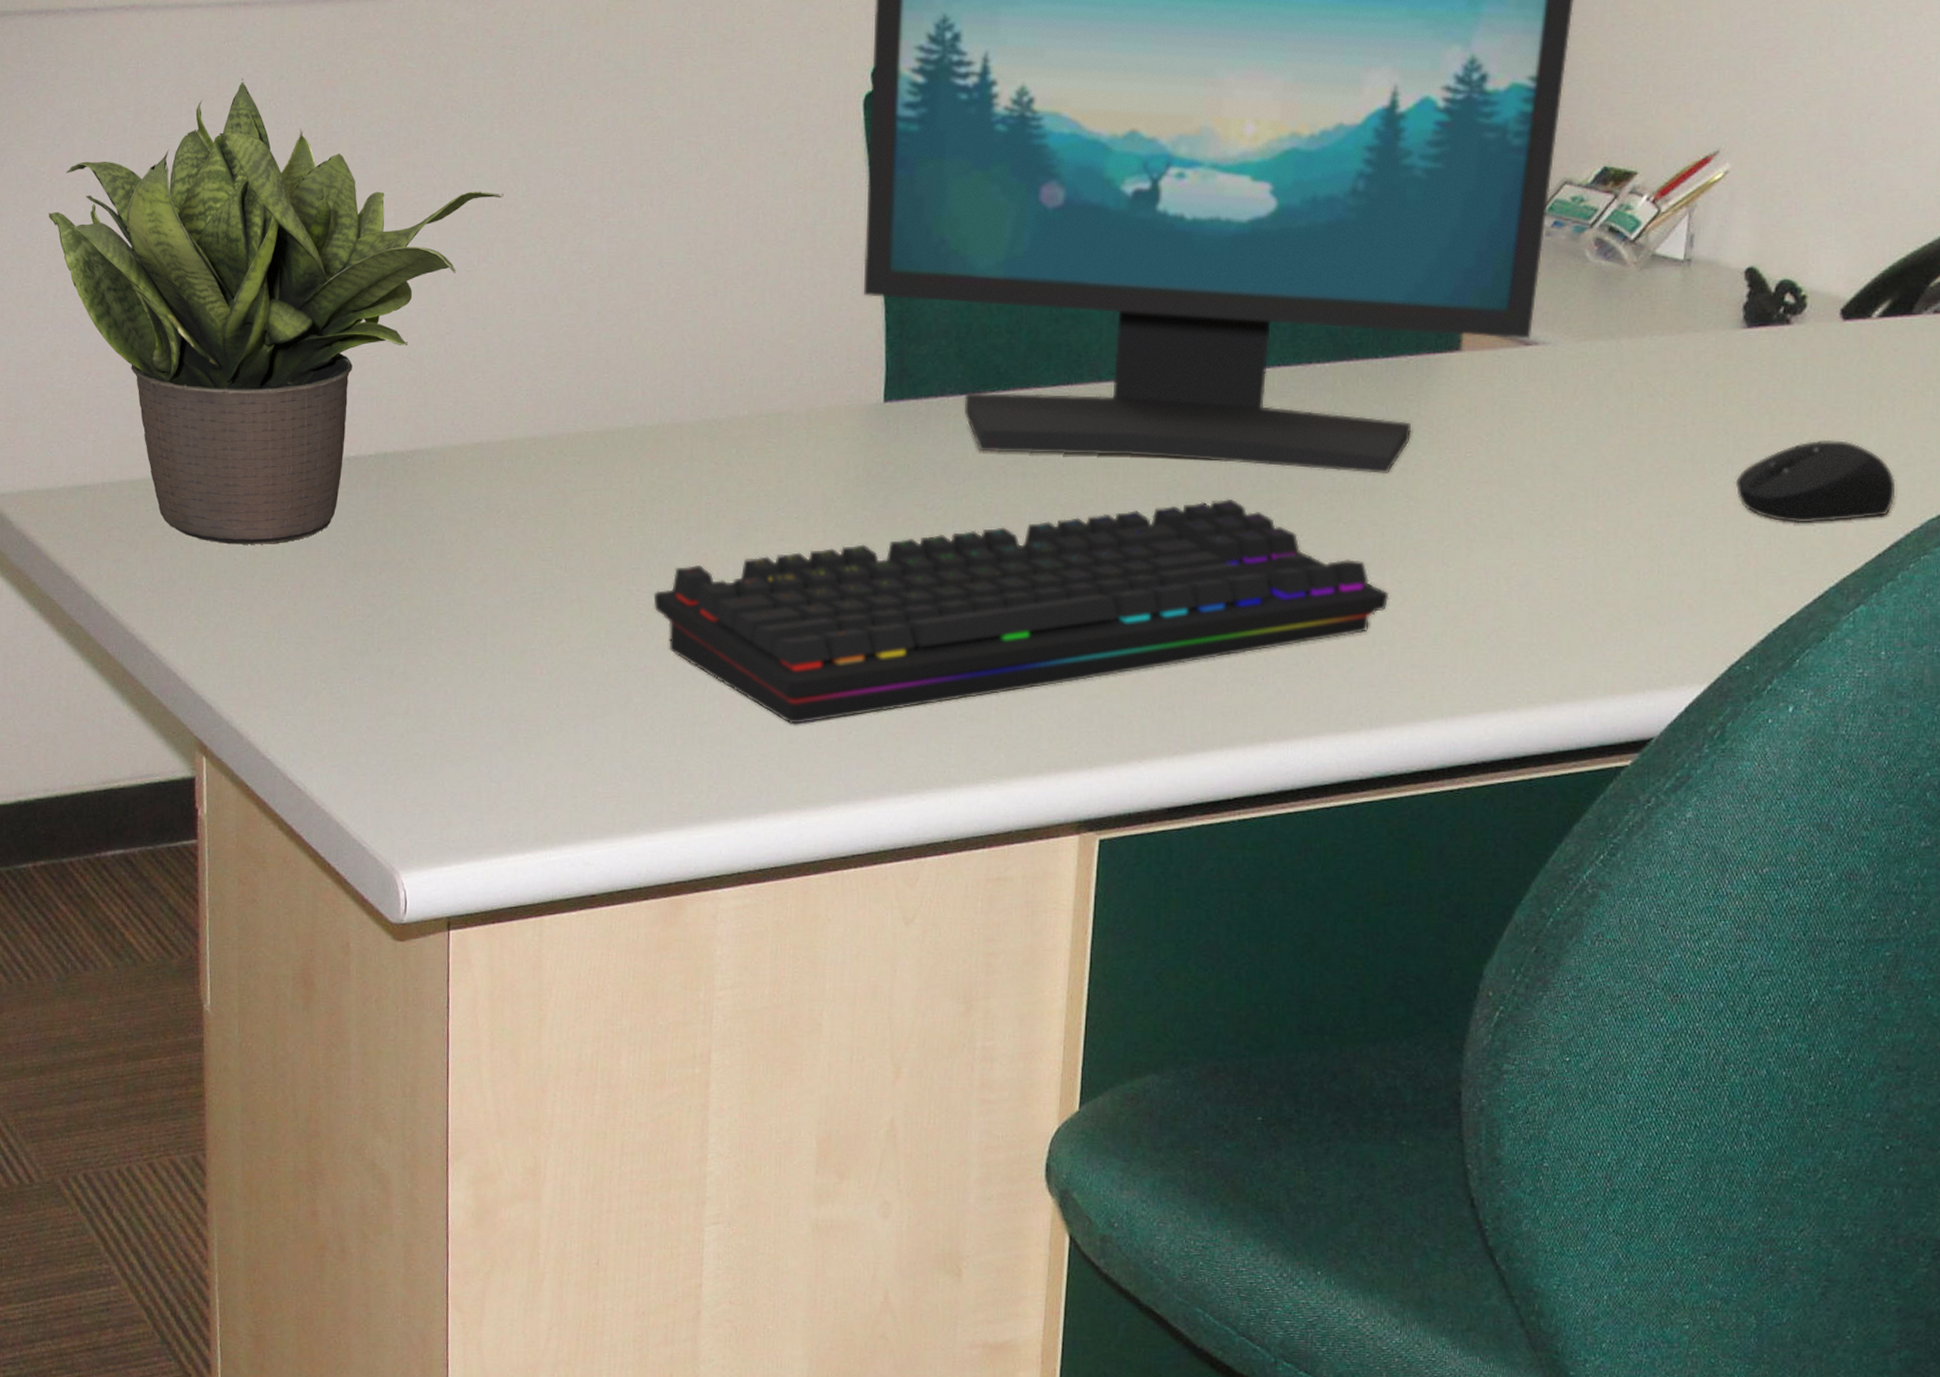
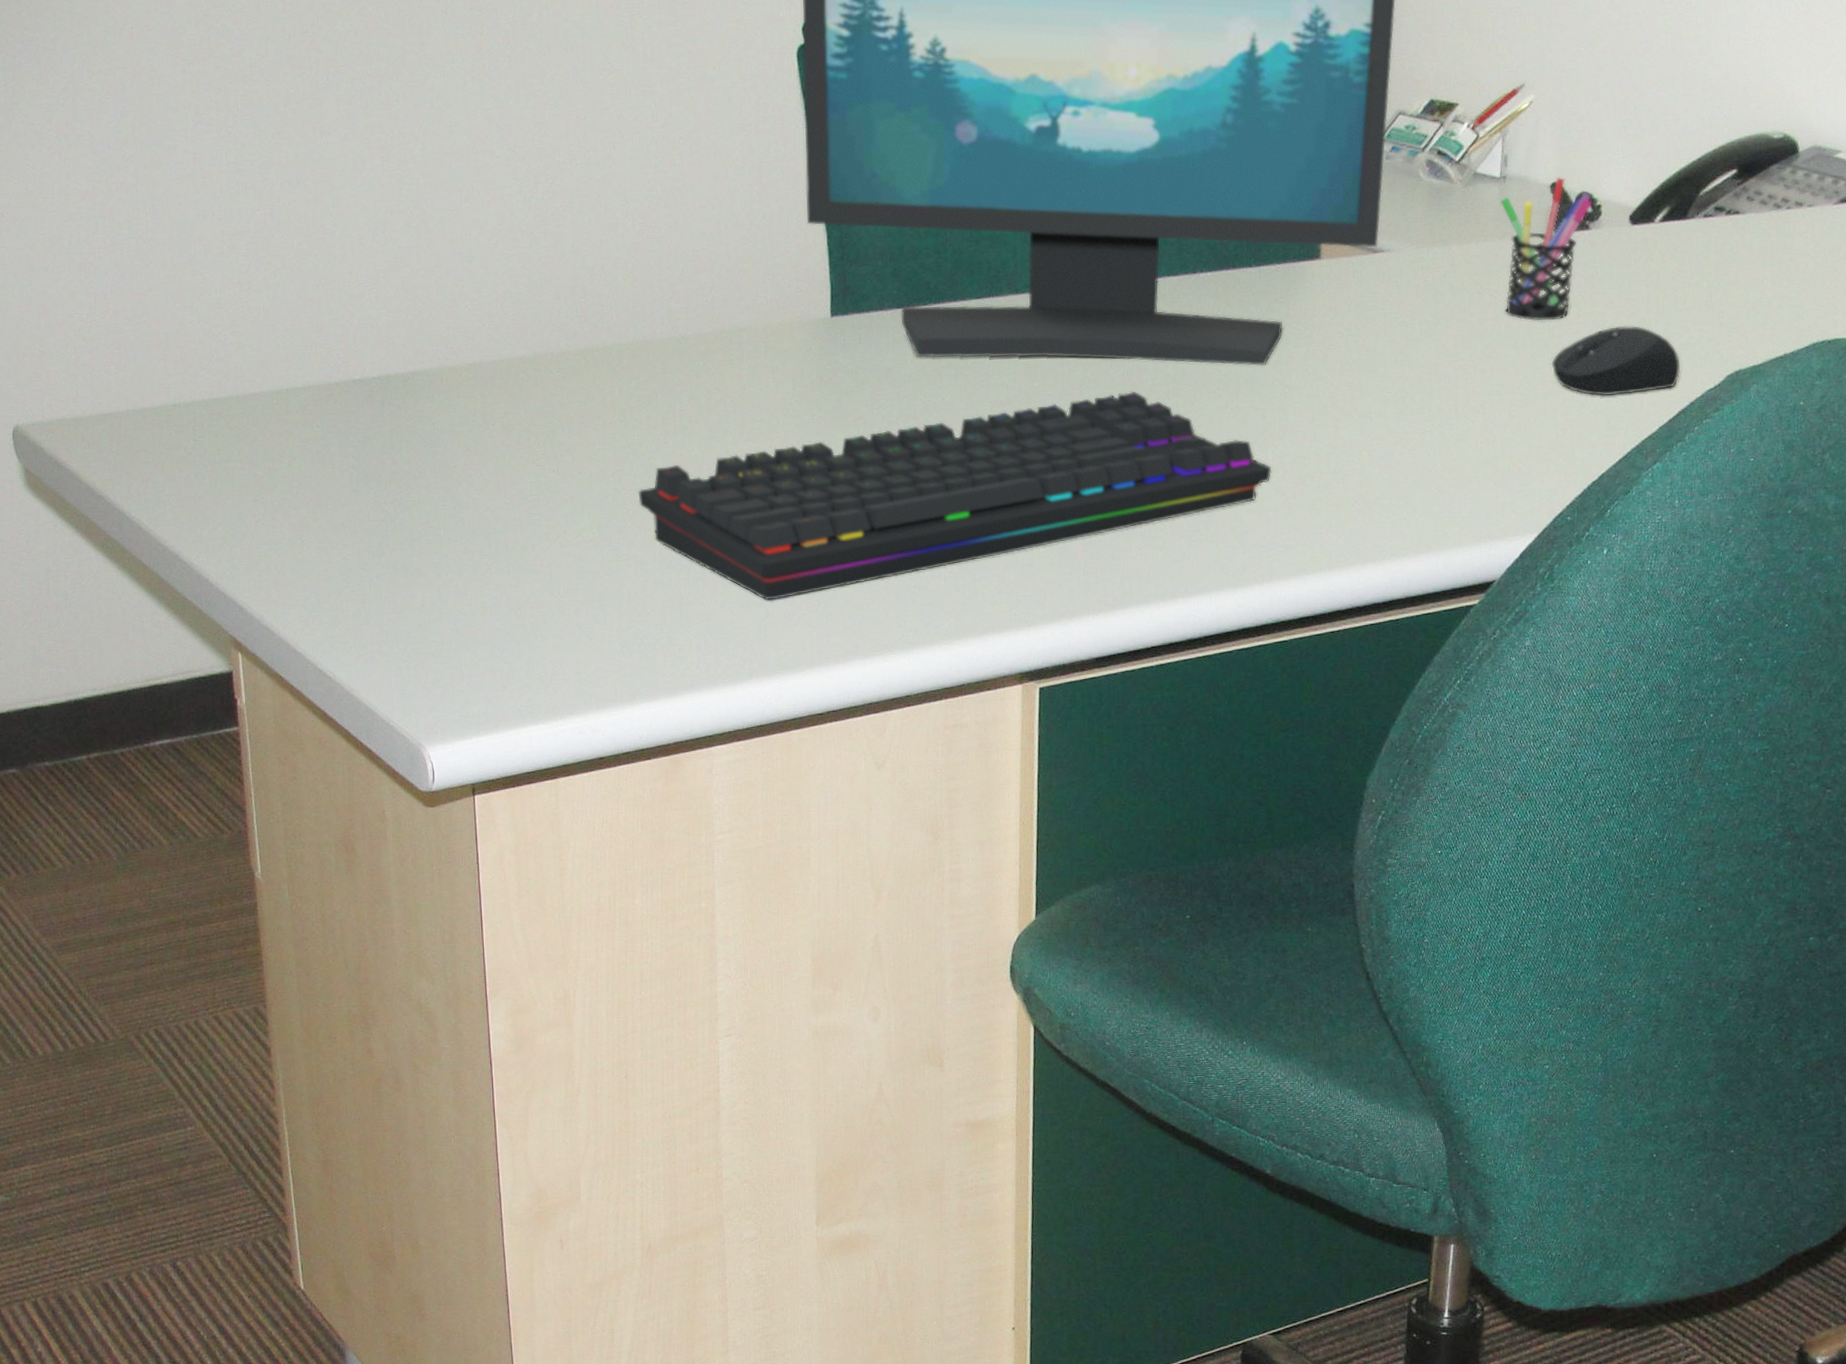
potted plant: present [48,78,504,545] -> none [57,40,480,462]
pen holder: none [1681,261,1796,432] -> present [1500,176,1593,321]

